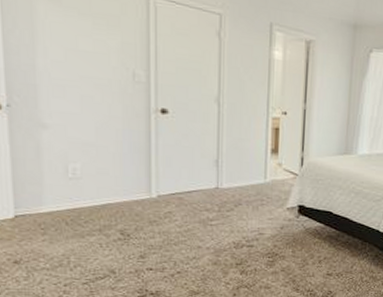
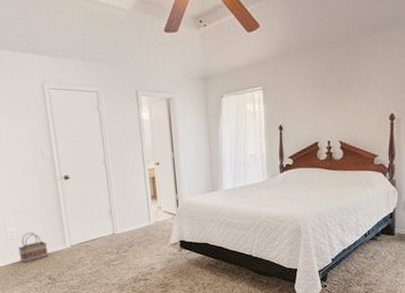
basket: none [81,172,125,211] -> present [18,232,49,263]

